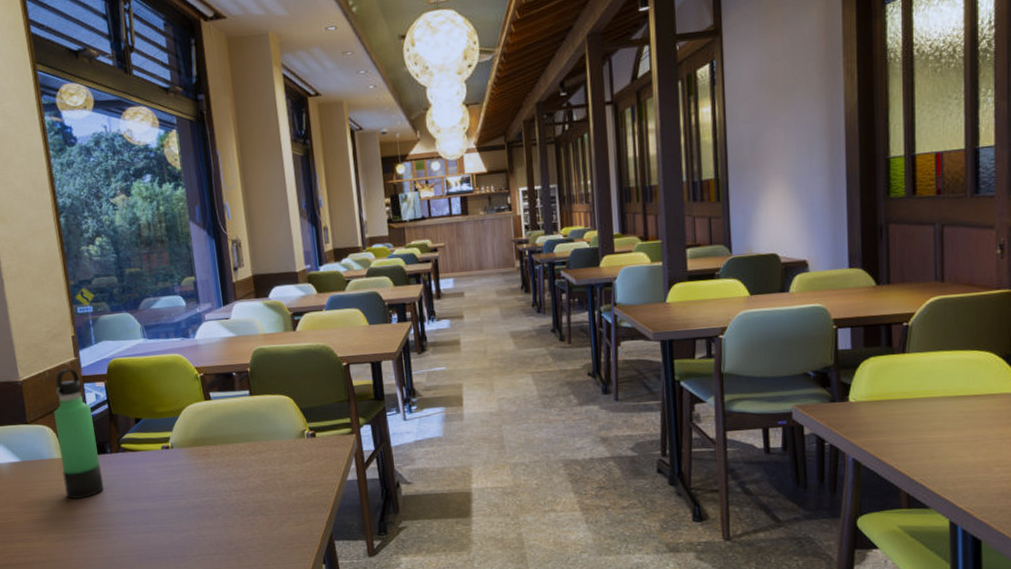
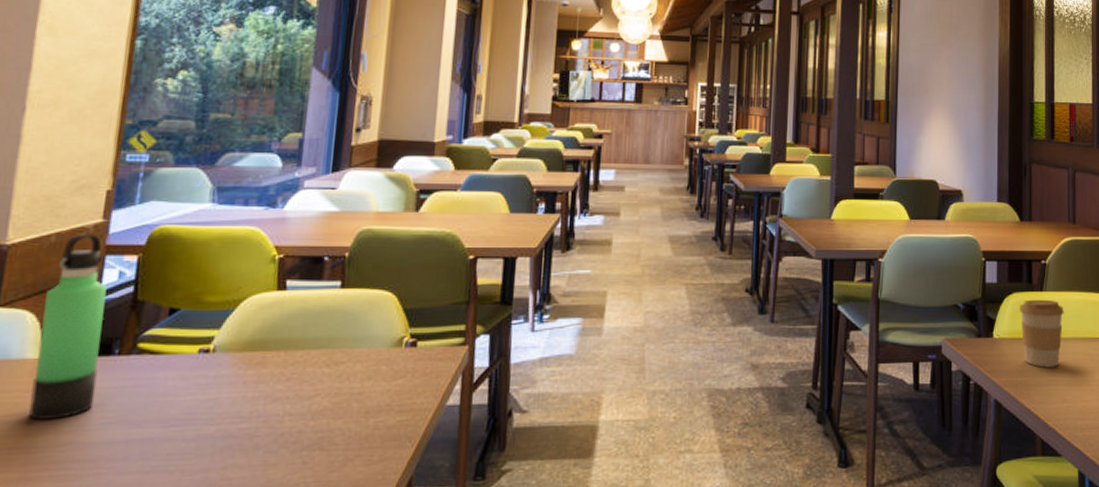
coffee cup: none [878,361,931,427] -> present [1020,299,1064,368]

